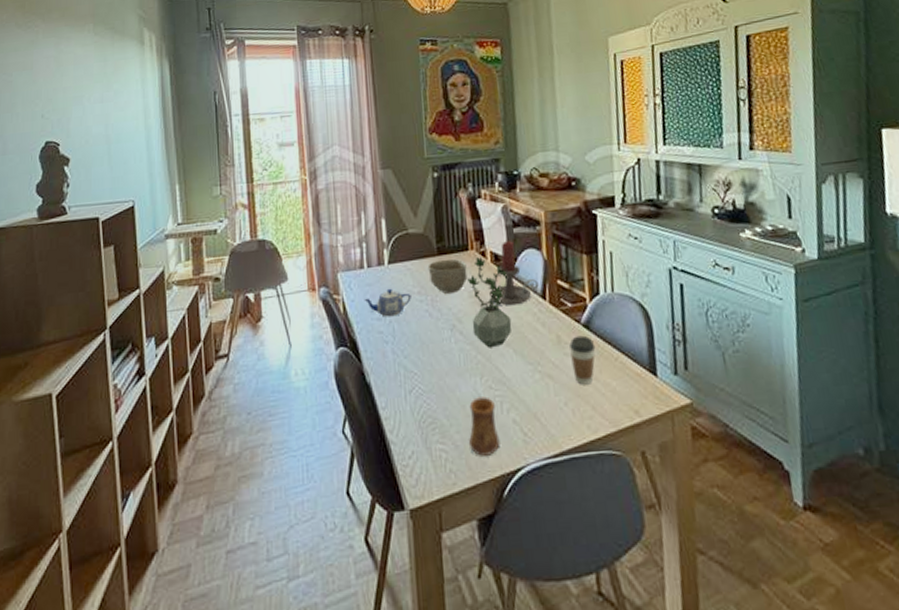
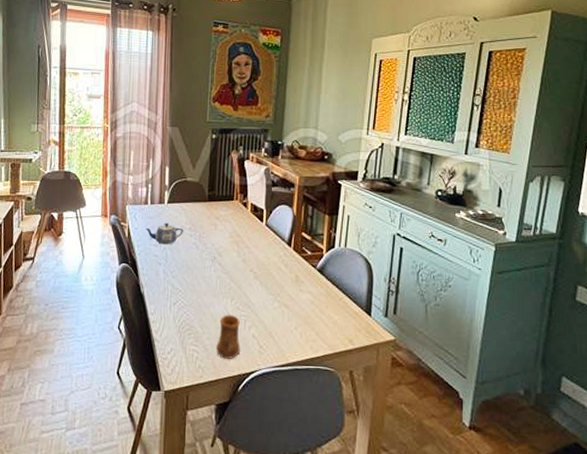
bowl: present [427,259,468,294] -> none [199,205,230,232]
potted plant: present [468,257,512,348] -> none [229,207,263,279]
candle holder: present [489,241,539,306] -> none [246,197,287,248]
coffee cup: present [569,335,596,385] -> none [305,277,325,316]

